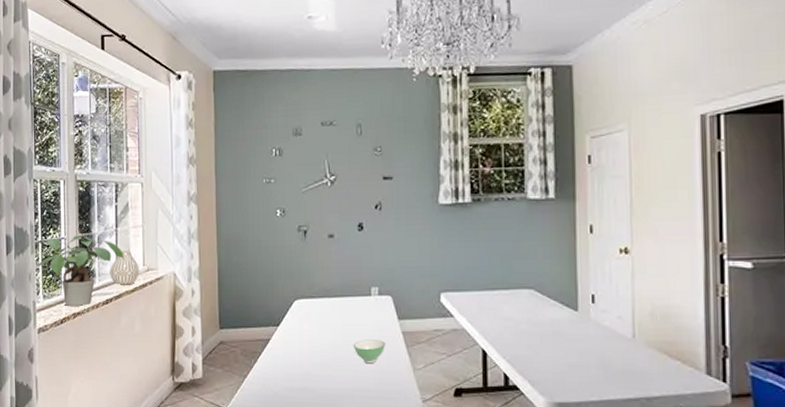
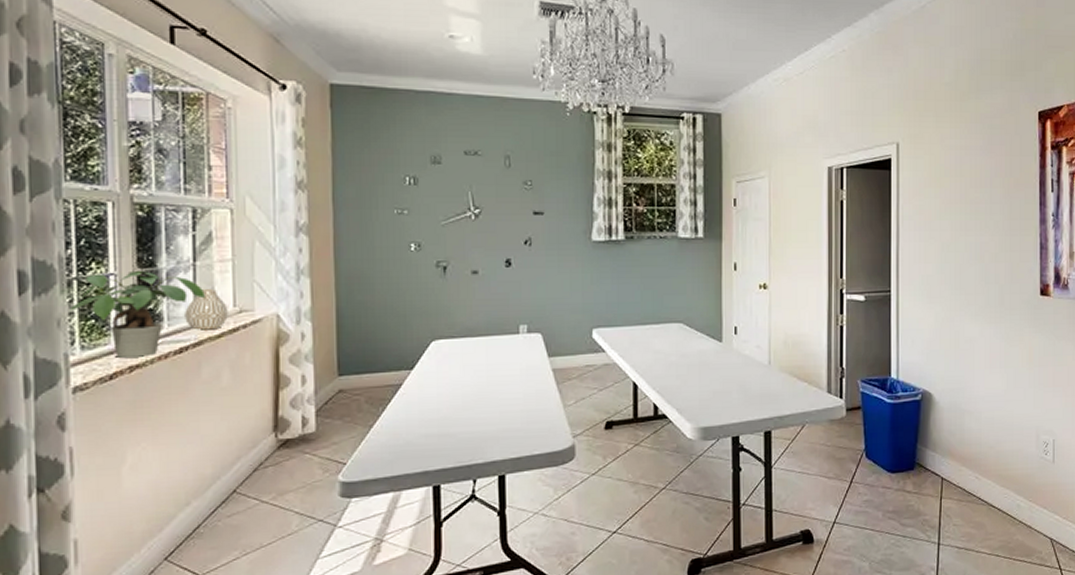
bowl: present [353,339,386,364] -> none [499,378,535,404]

